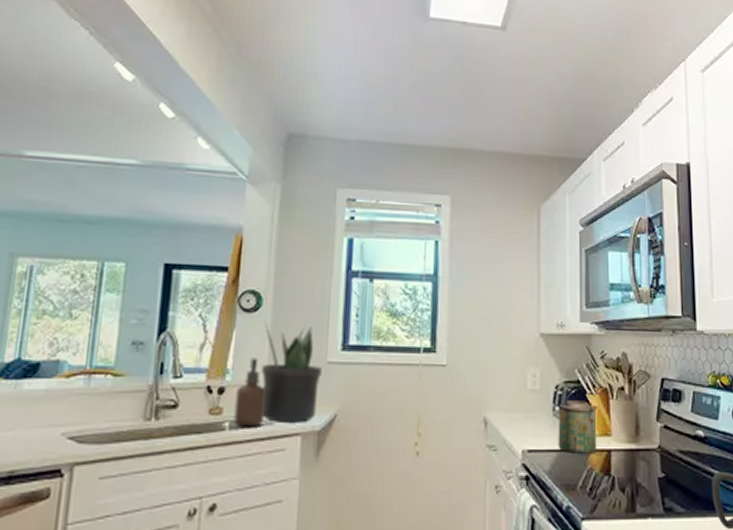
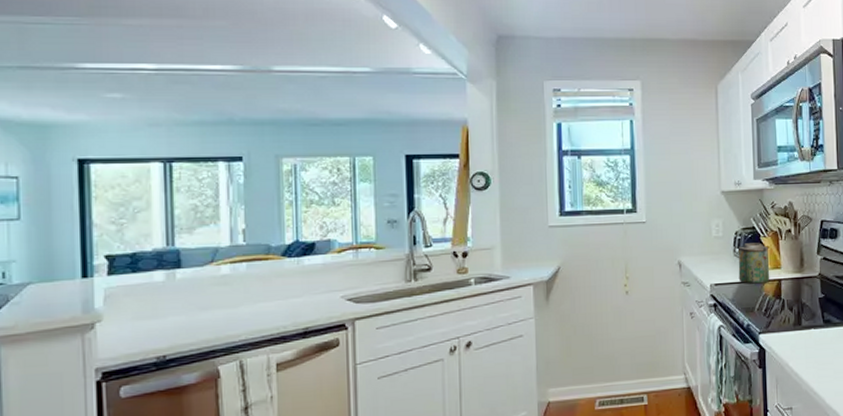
soap dispenser: present [233,357,267,427] -> none [476,226,503,282]
planter: present [261,322,322,423] -> none [495,197,545,276]

